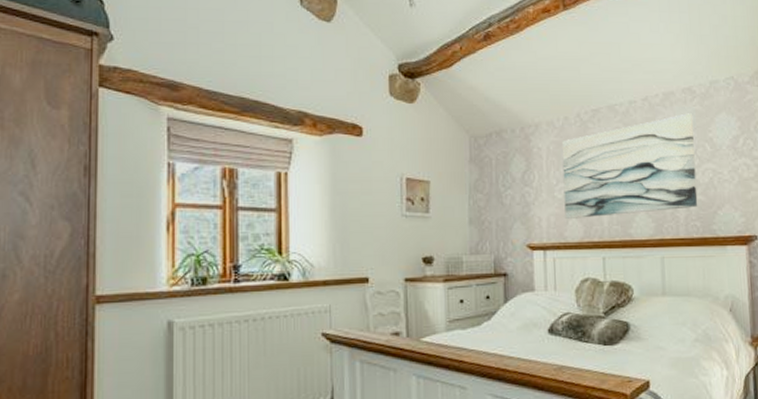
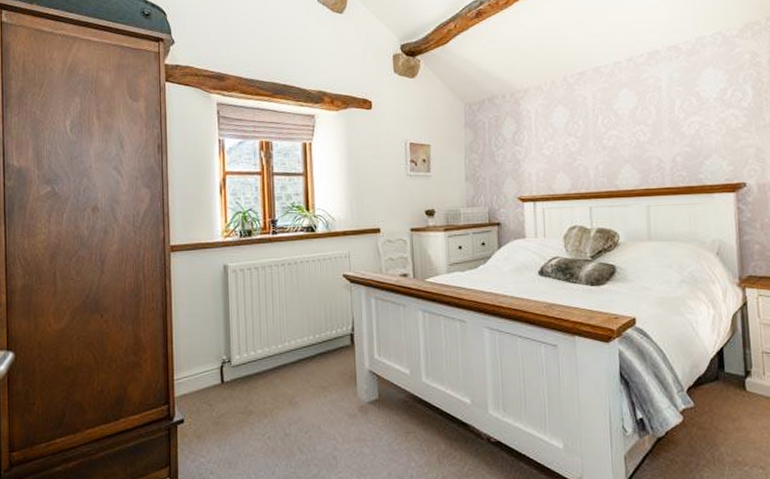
wall art: present [561,113,698,219] -> none [549,70,684,173]

